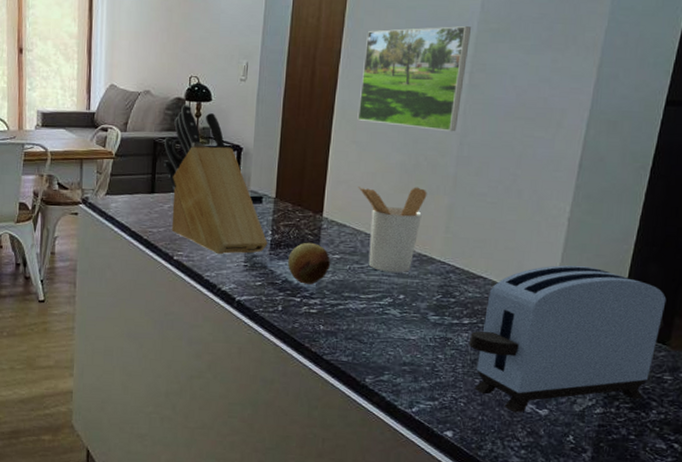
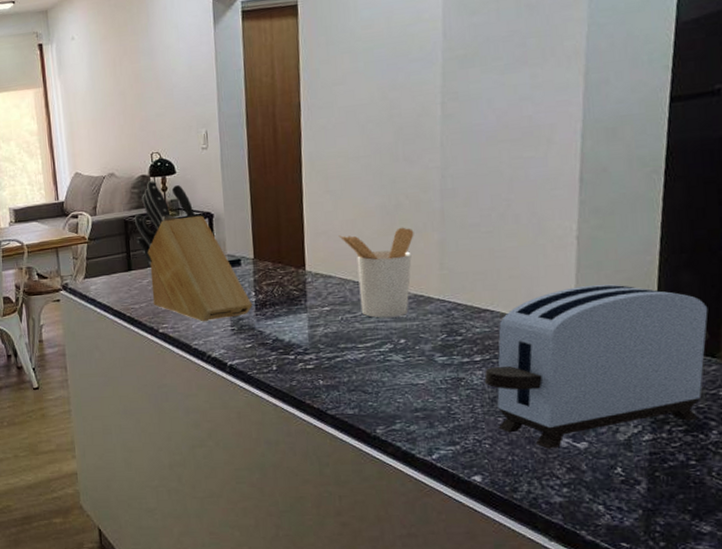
fruit: present [288,242,331,285] -> none [276,298,322,341]
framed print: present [357,26,472,132] -> none [325,57,436,170]

